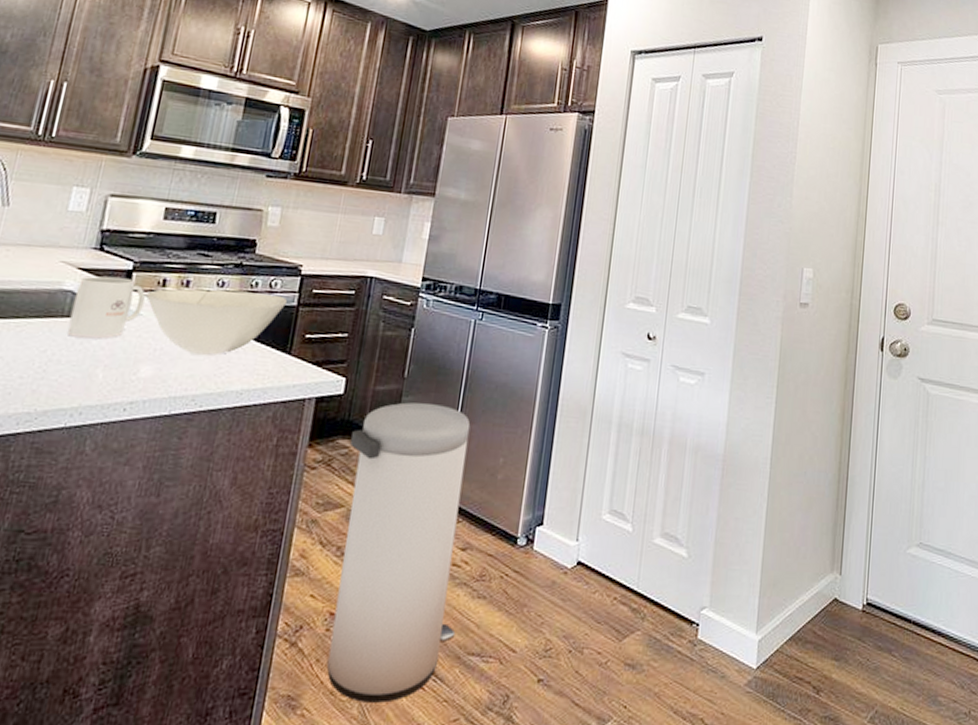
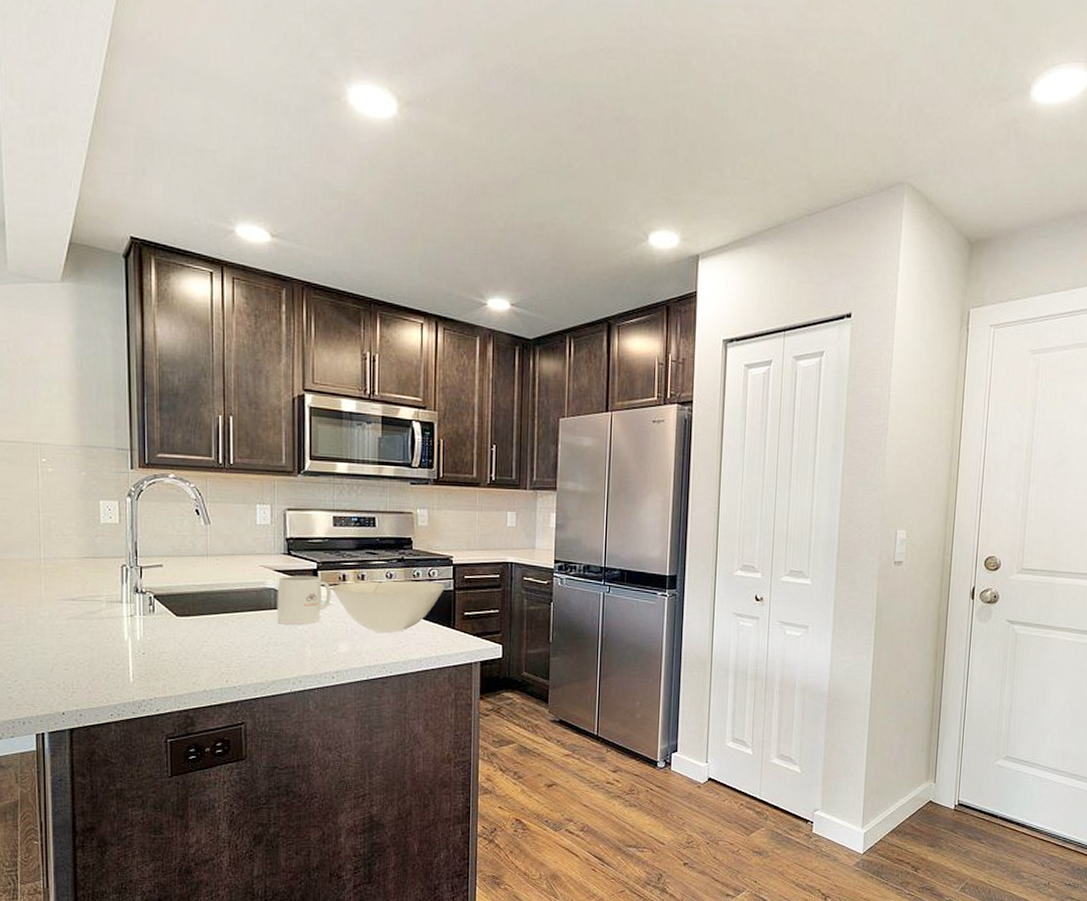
pedal bin: present [326,402,471,703] -> none [513,662,615,880]

